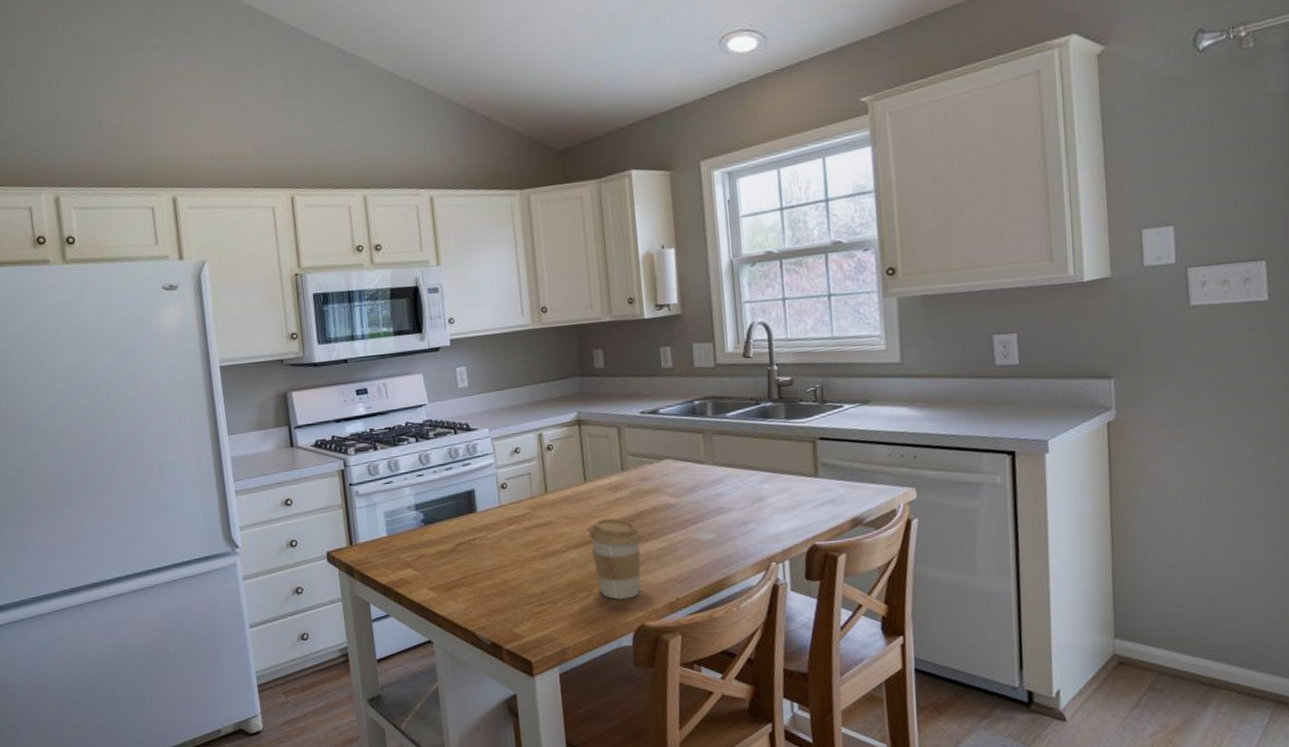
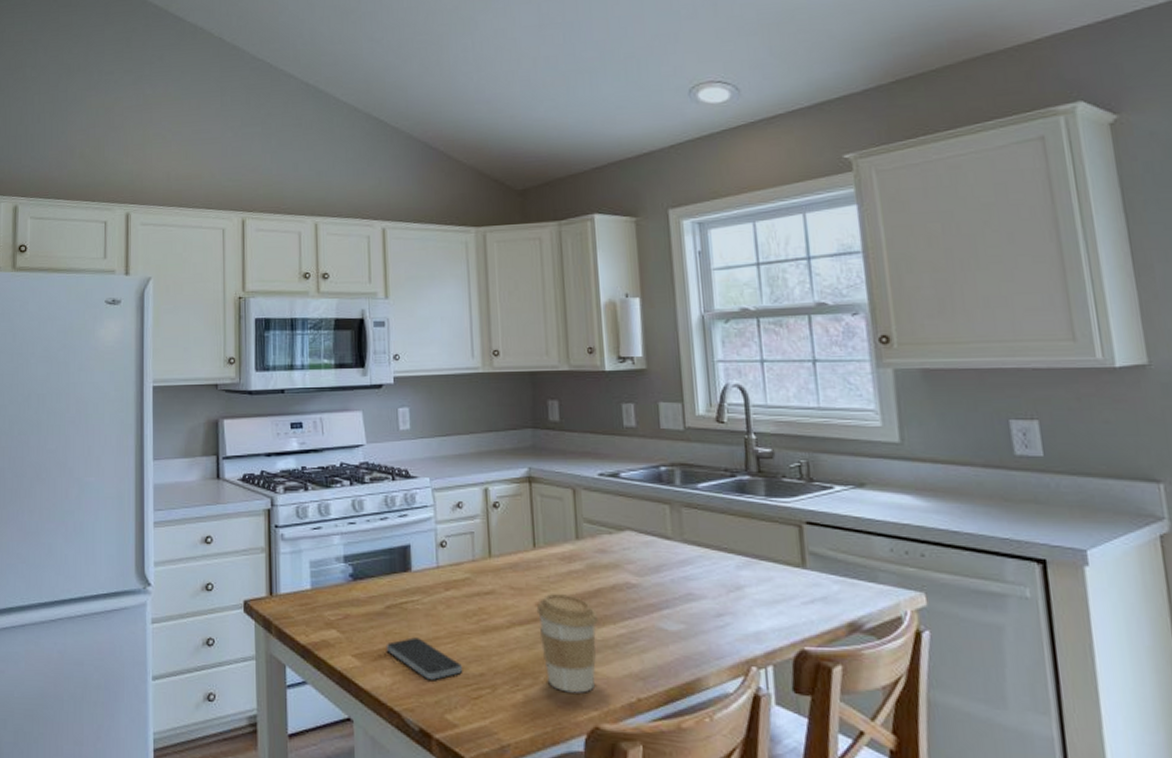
smartphone: none [458,568,527,602] -> present [386,637,463,680]

